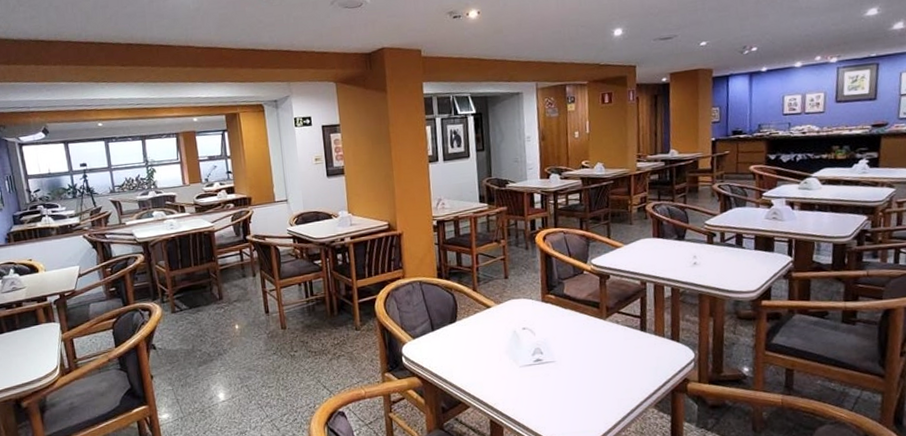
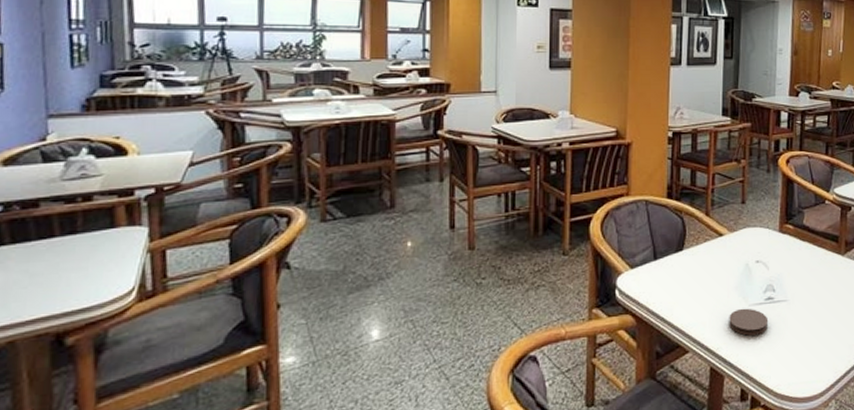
coaster: none [502,369,539,393] -> present [729,308,769,336]

